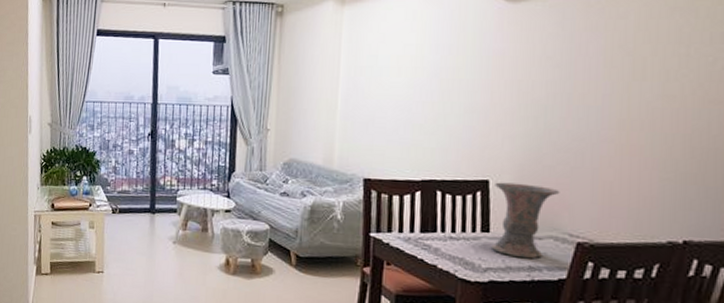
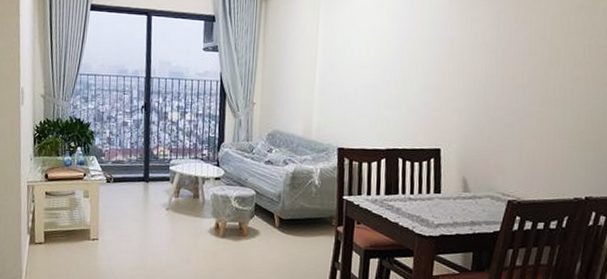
vase: present [490,182,560,259] -> none [441,150,496,215]

